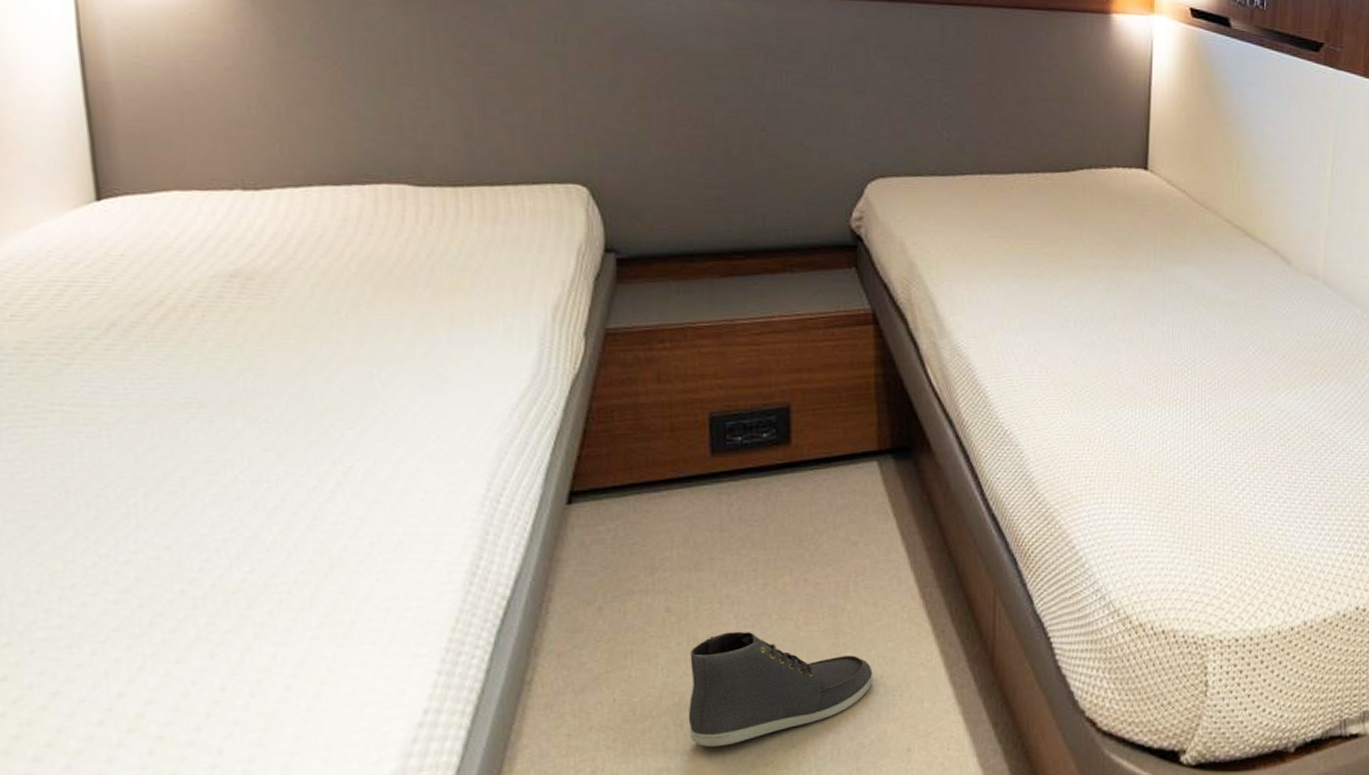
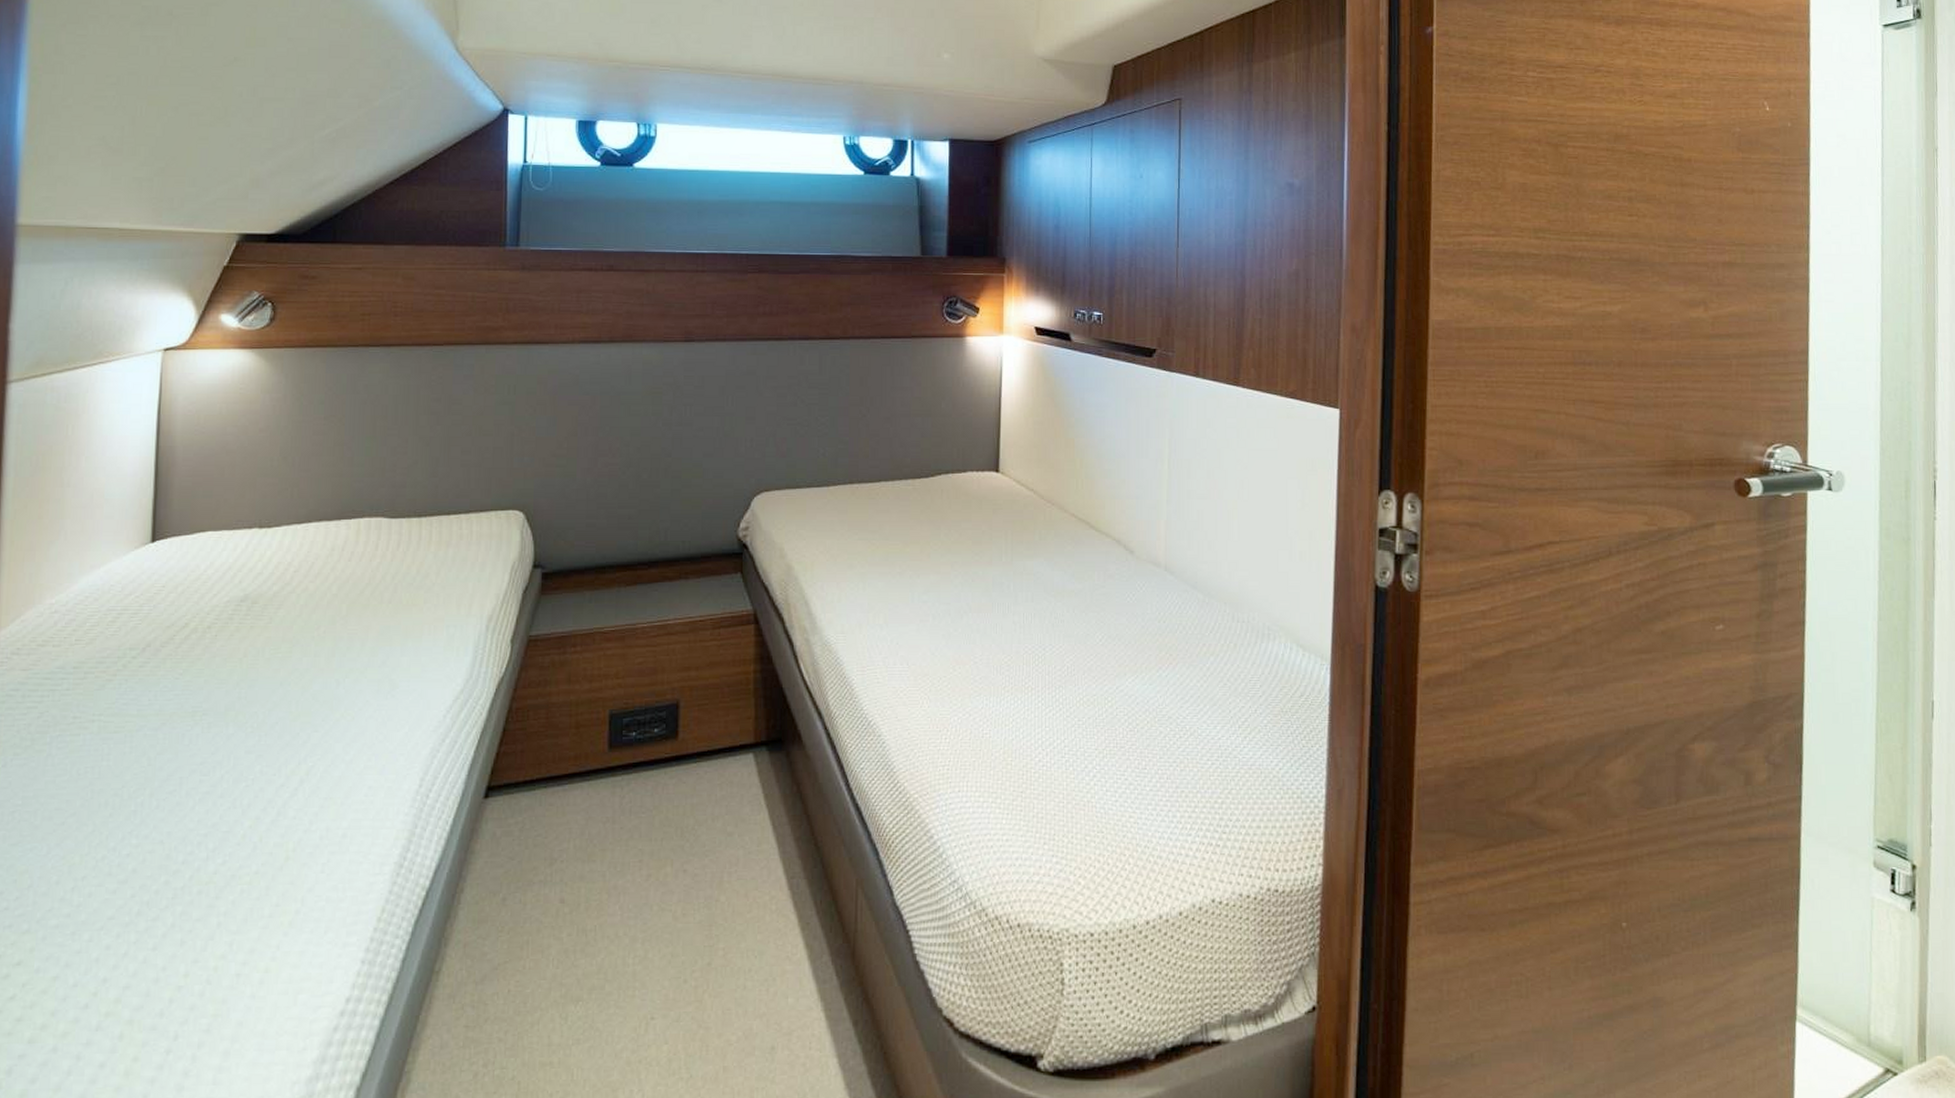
sneaker: present [688,631,873,747] -> none [572,922,742,1042]

